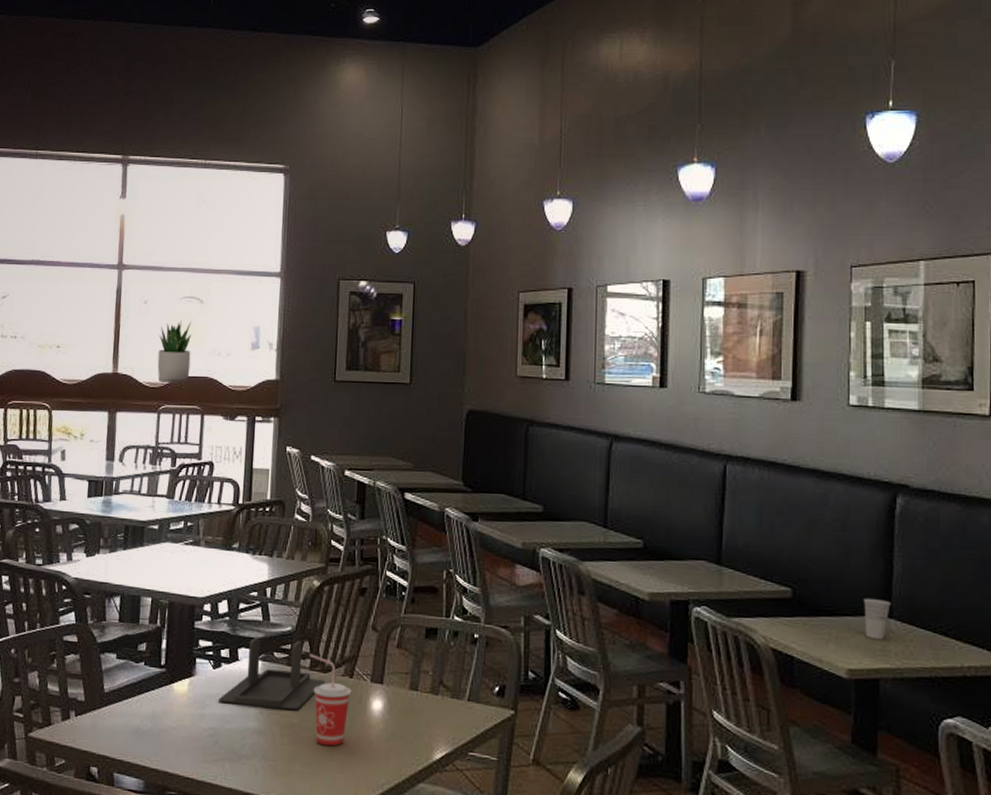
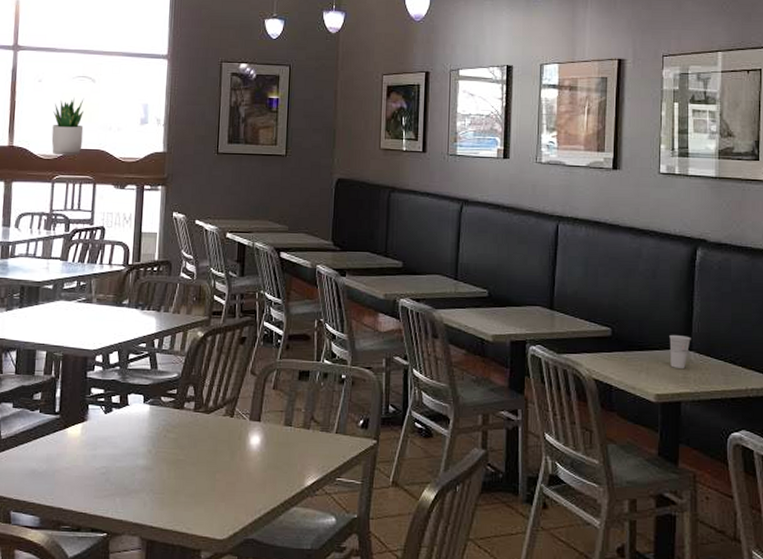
napkin holder: present [219,636,325,711] -> none [110,383,208,448]
beverage cup: present [309,653,352,747] -> none [194,397,232,479]

